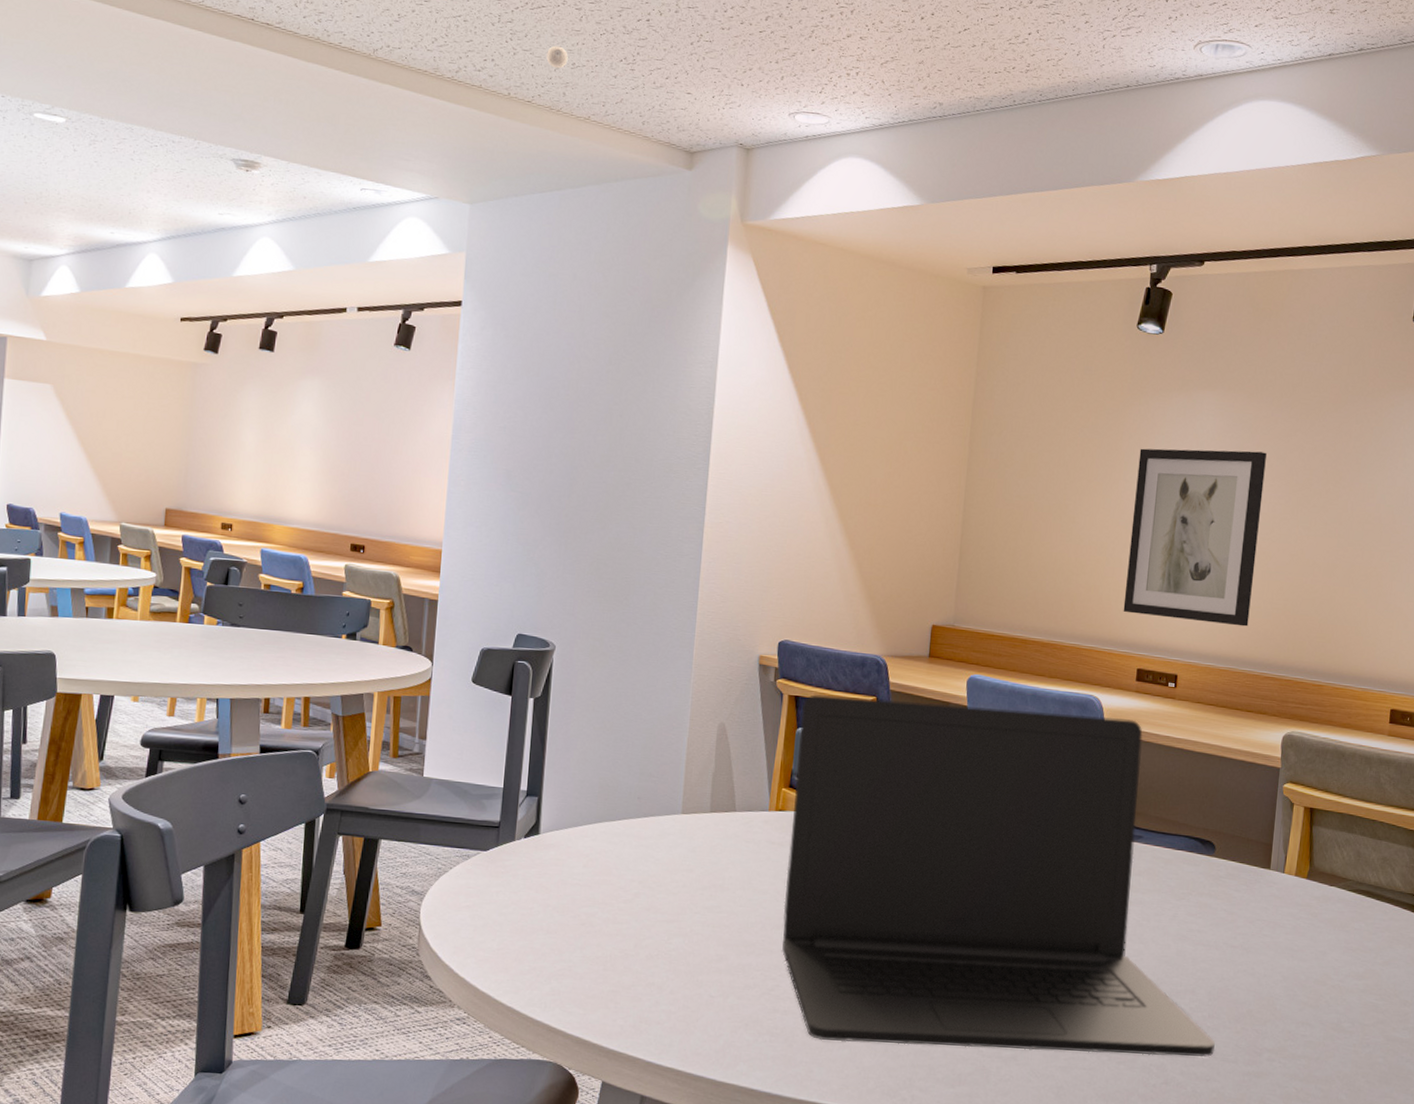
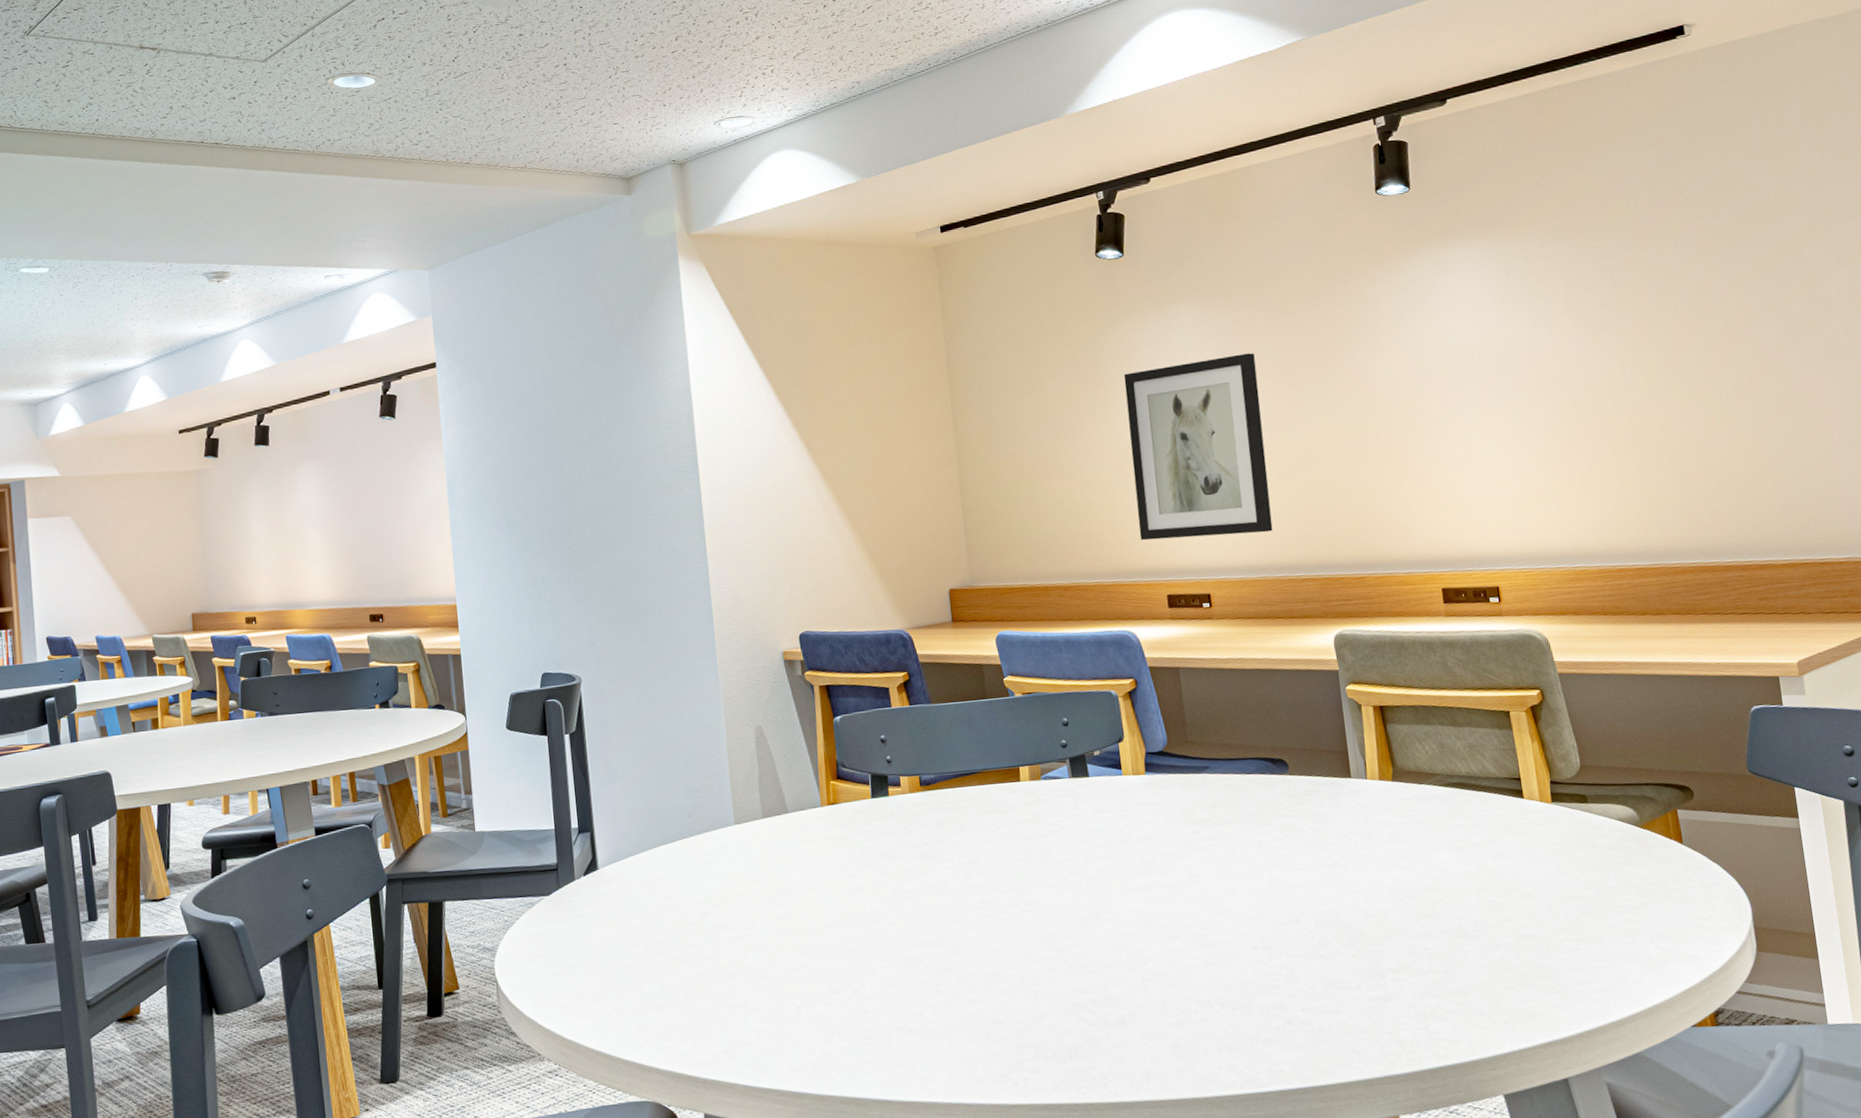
eyeball: present [546,45,568,69] -> none [476,106,497,127]
laptop: present [781,694,1215,1057] -> none [835,648,1333,1036]

